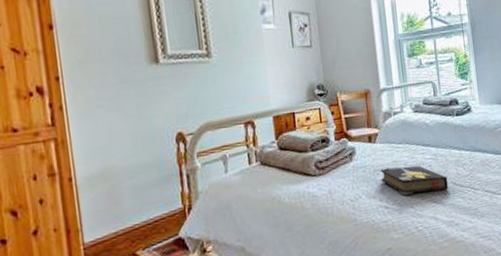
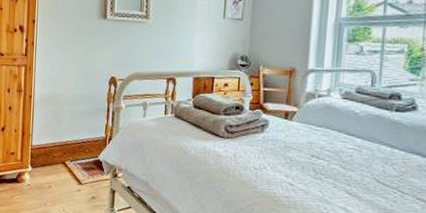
hardback book: present [380,165,449,195] -> none [290,146,370,185]

